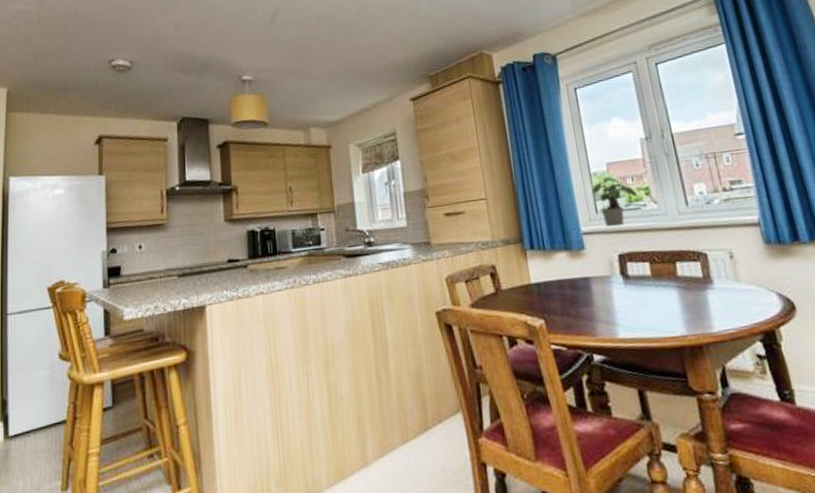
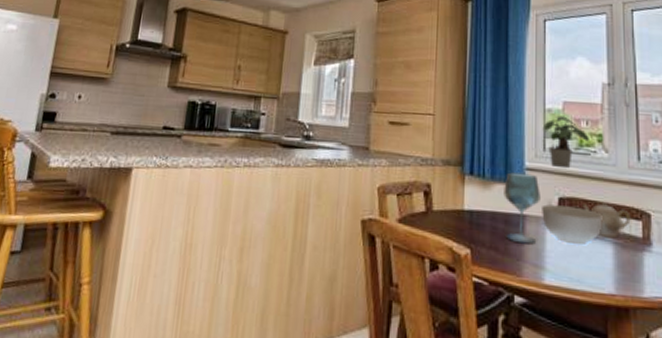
wine glass: none [565,237,605,305] -> present [504,172,540,245]
bowl: none [604,260,664,297] -> present [542,204,603,246]
teapot: none [641,251,690,284] -> present [582,203,631,239]

